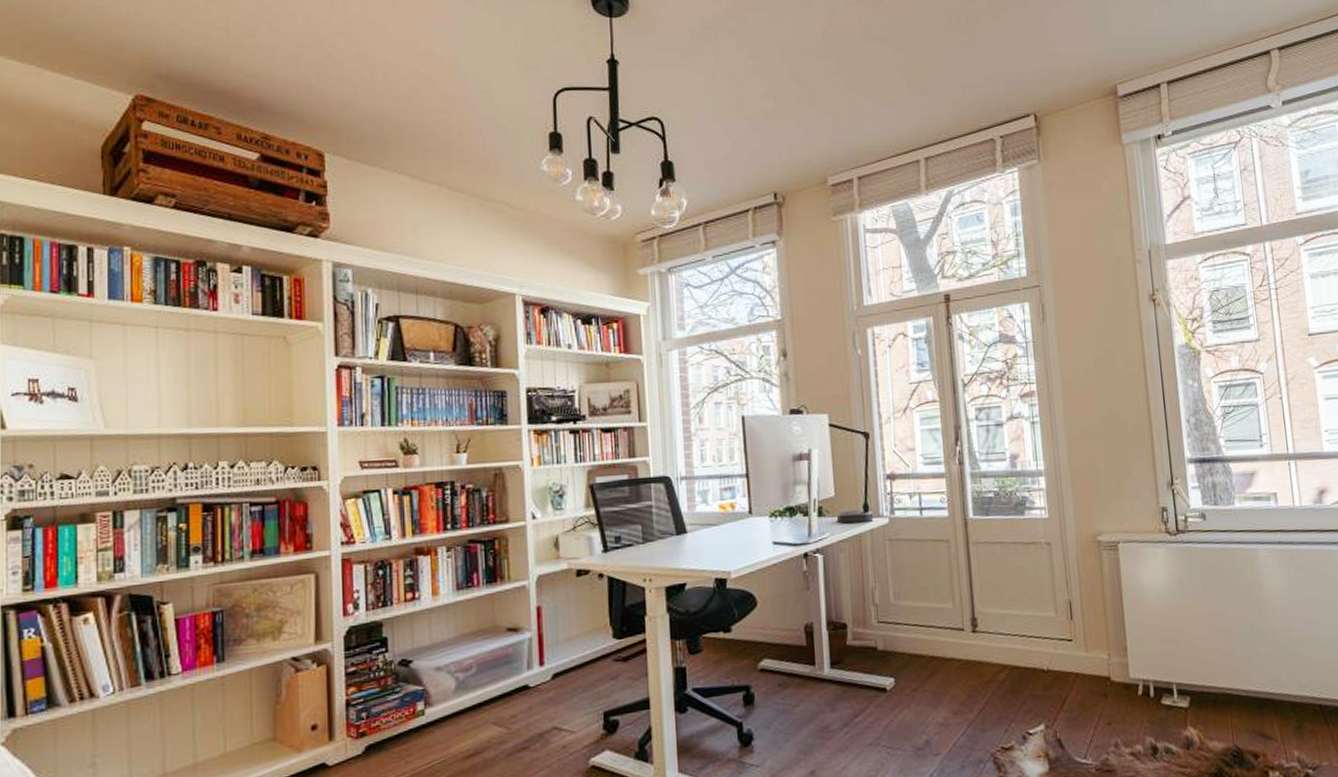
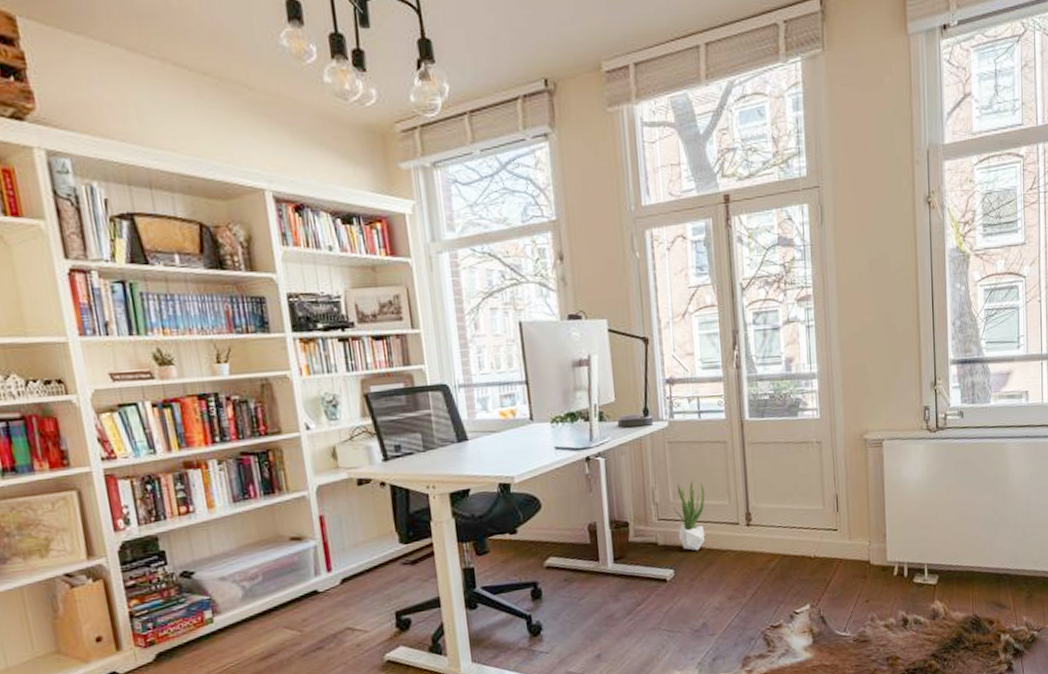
potted plant: none [894,581,928,659] -> present [673,481,706,551]

